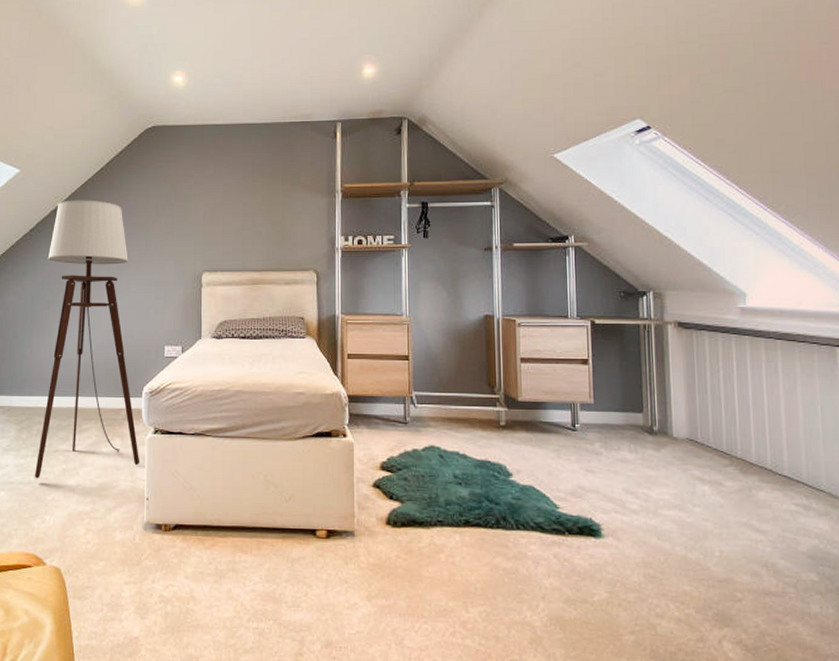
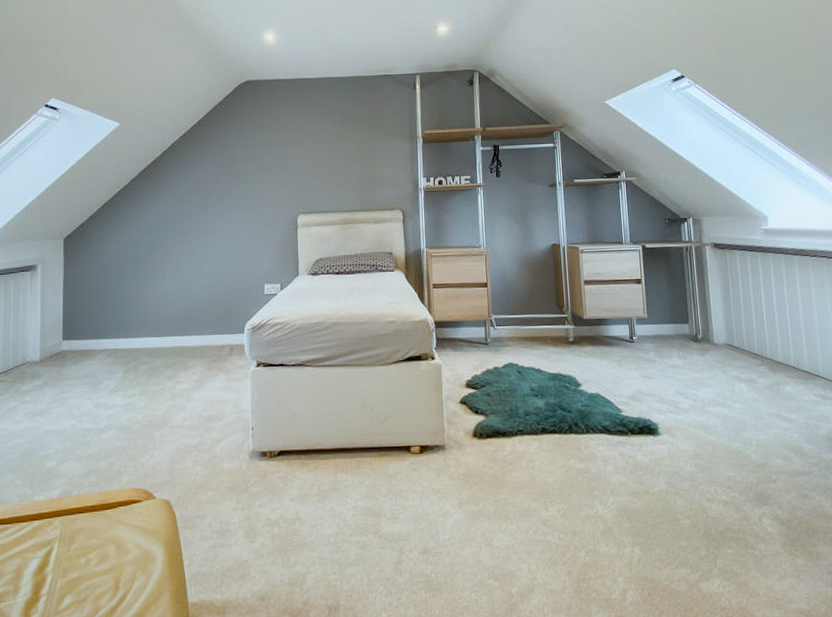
floor lamp: present [34,199,140,479] -> none [142,150,245,416]

